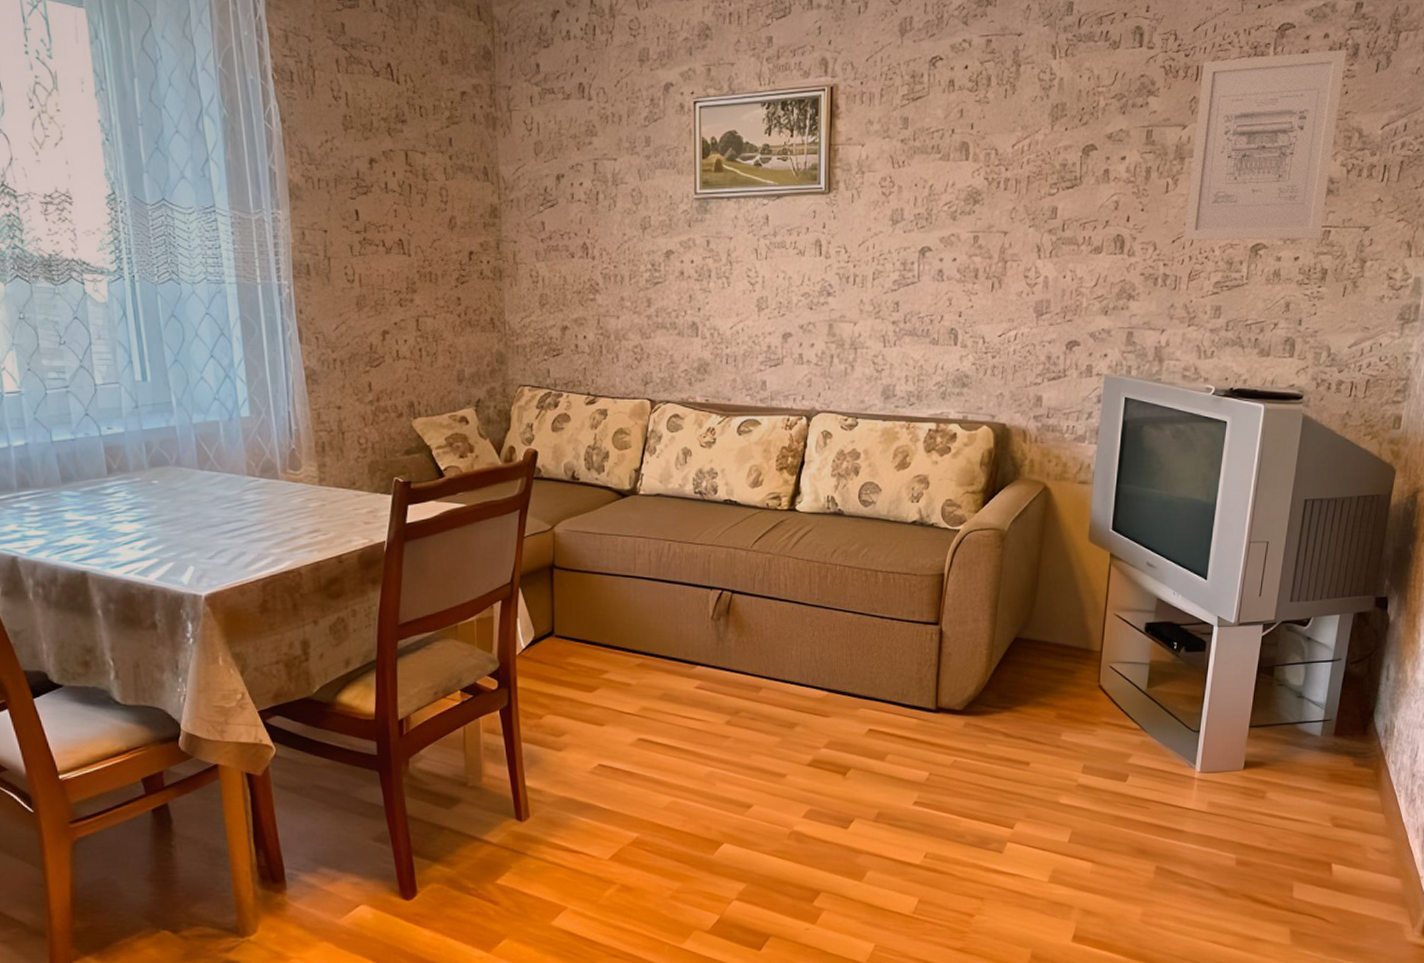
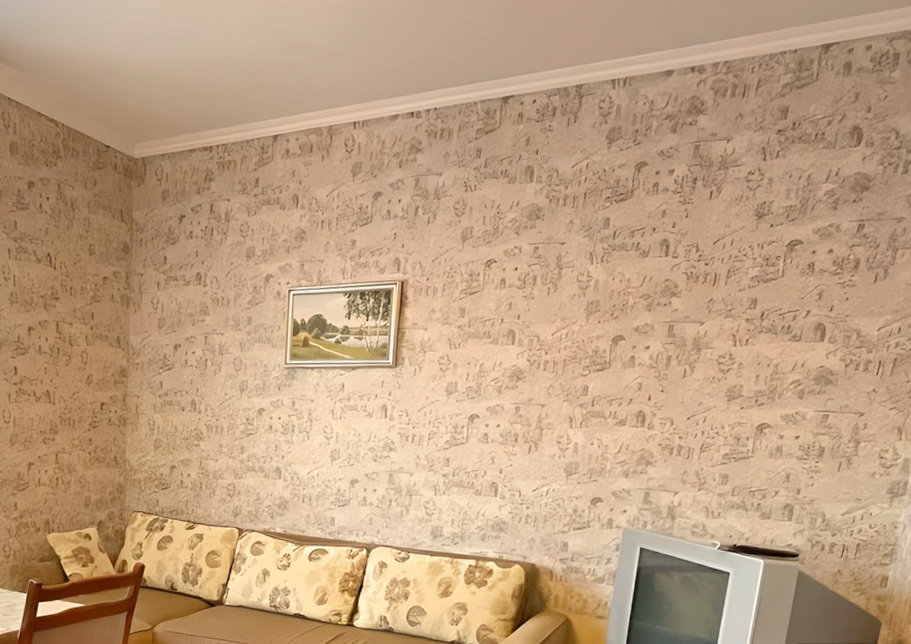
wall art: present [1183,49,1347,241] -> none [697,263,848,421]

